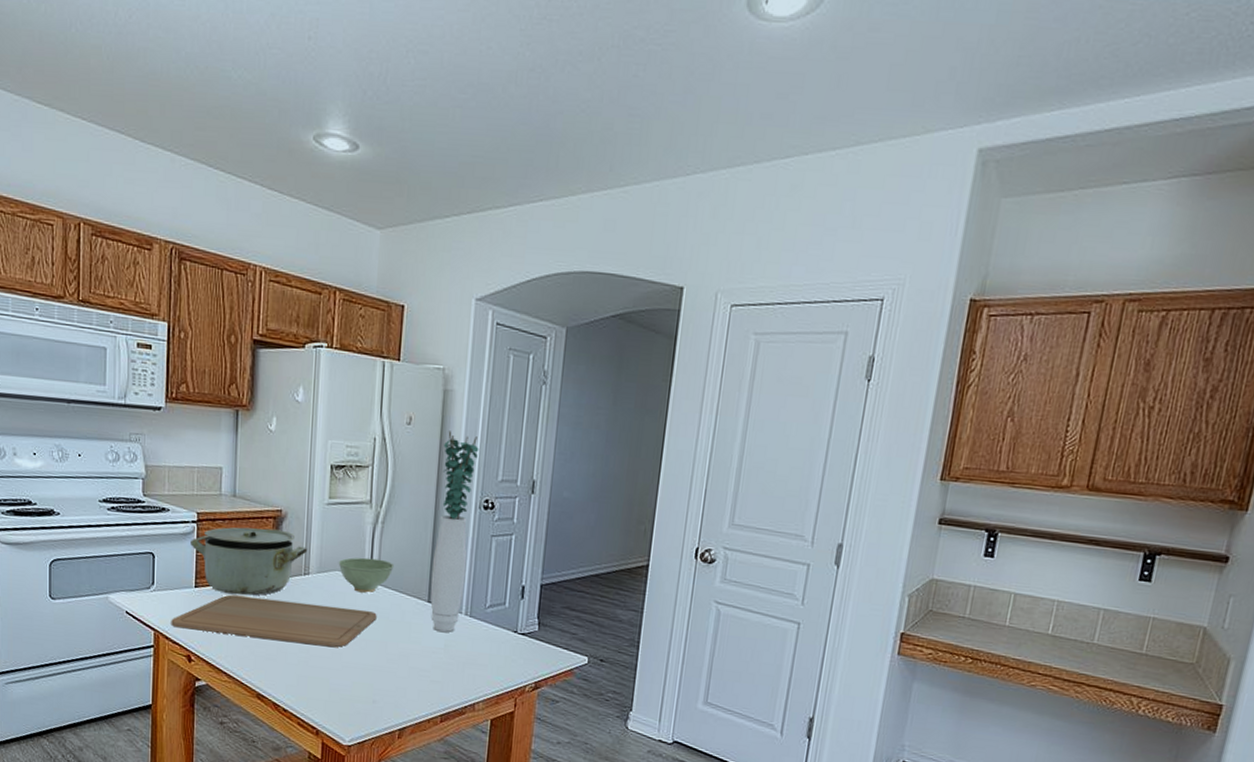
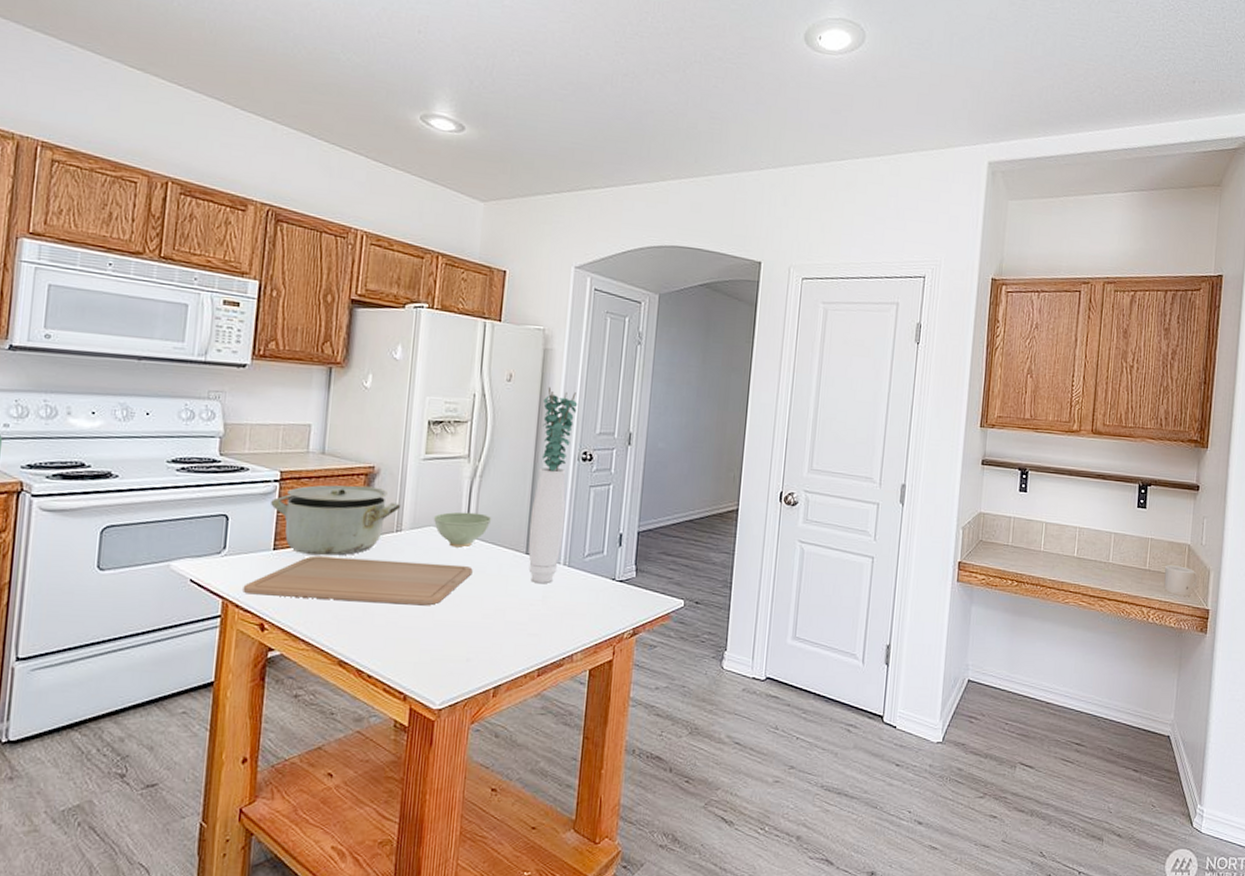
mug: none [1163,650,1214,688] -> present [1164,565,1199,596]

